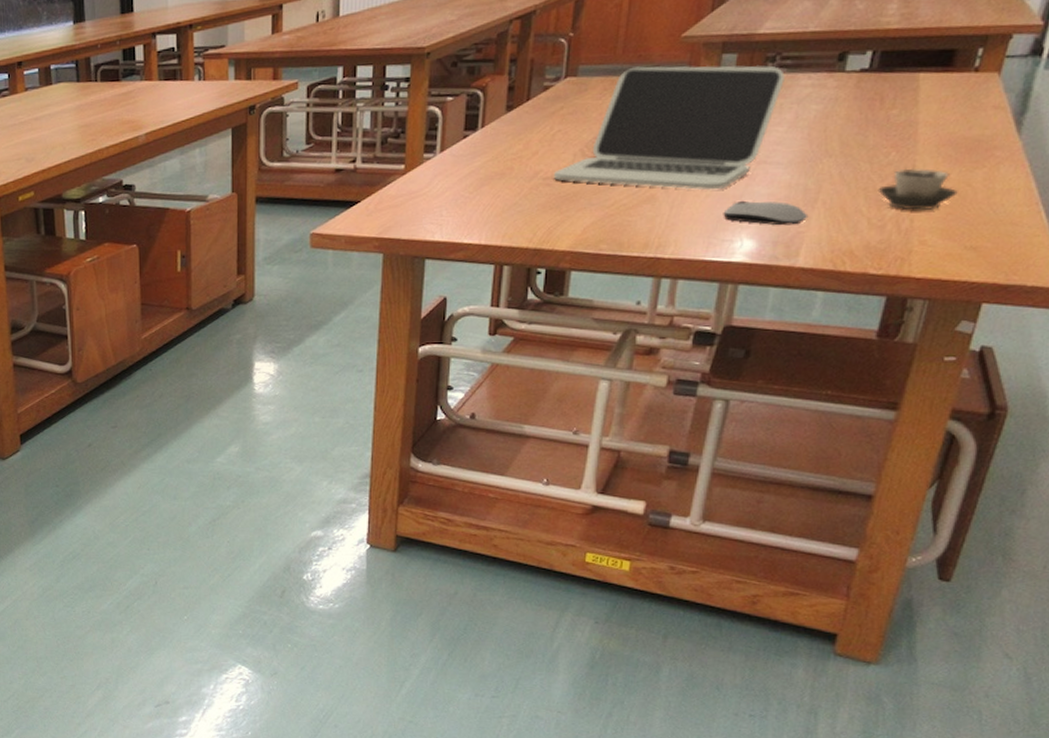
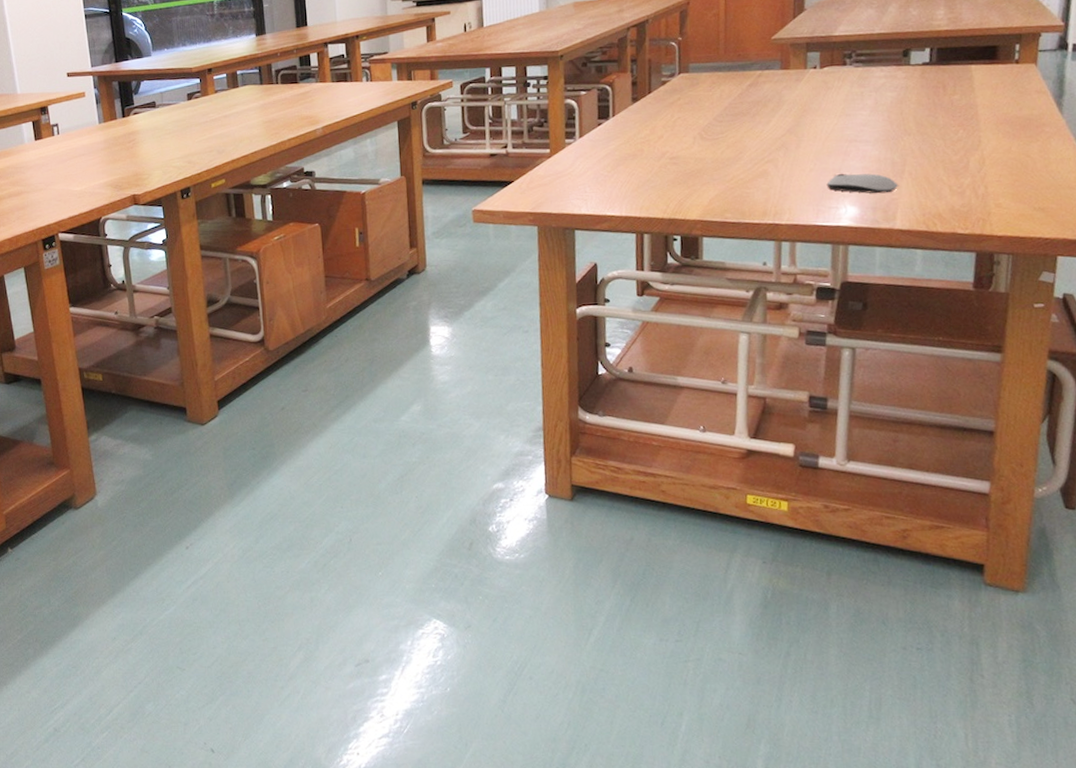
laptop: present [553,65,785,190] -> none [678,61,862,165]
cup: present [878,168,958,210] -> none [953,143,1020,178]

